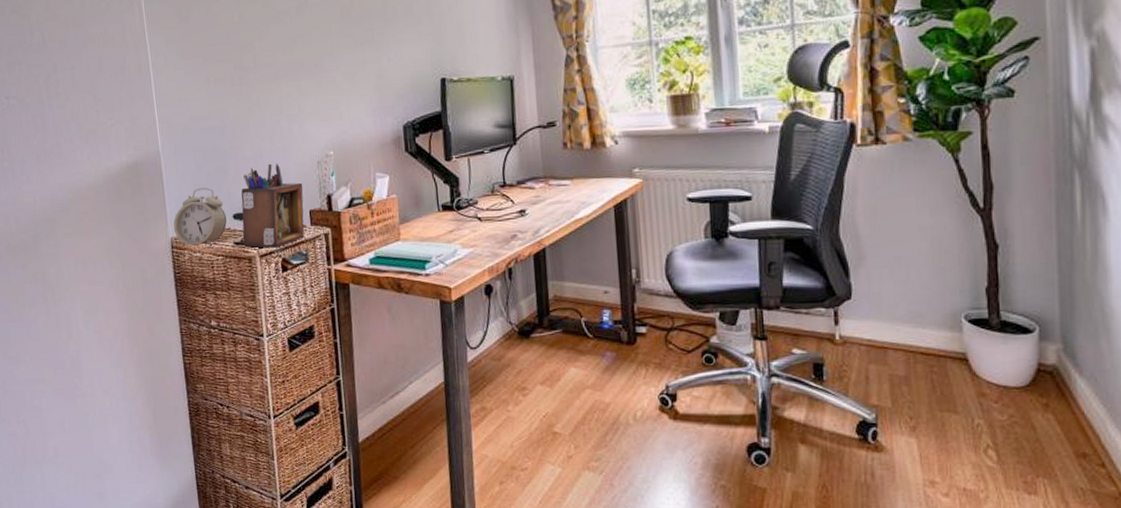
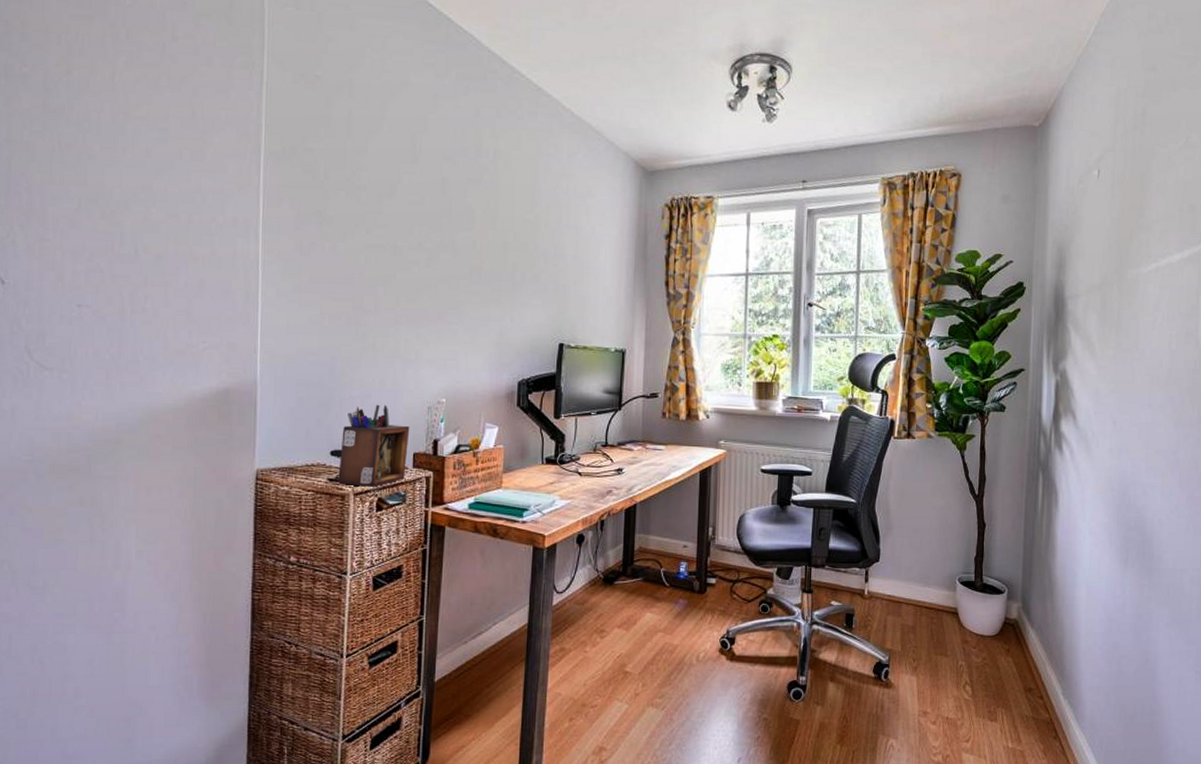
alarm clock: present [173,187,227,247] -> none [261,421,323,482]

